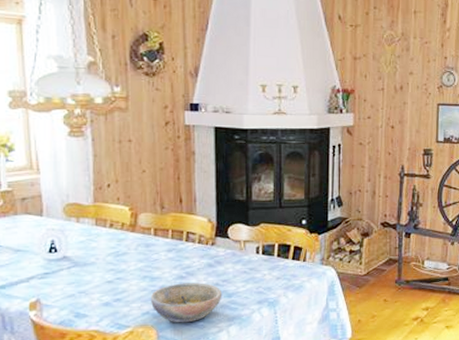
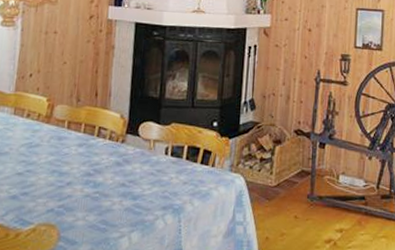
bowl: present [150,282,223,323] -> none [56,180,128,225]

